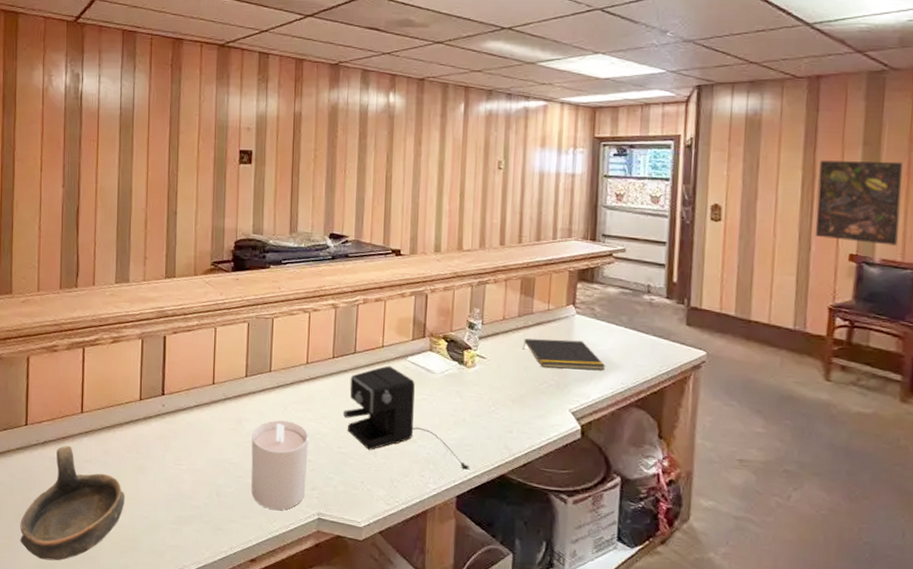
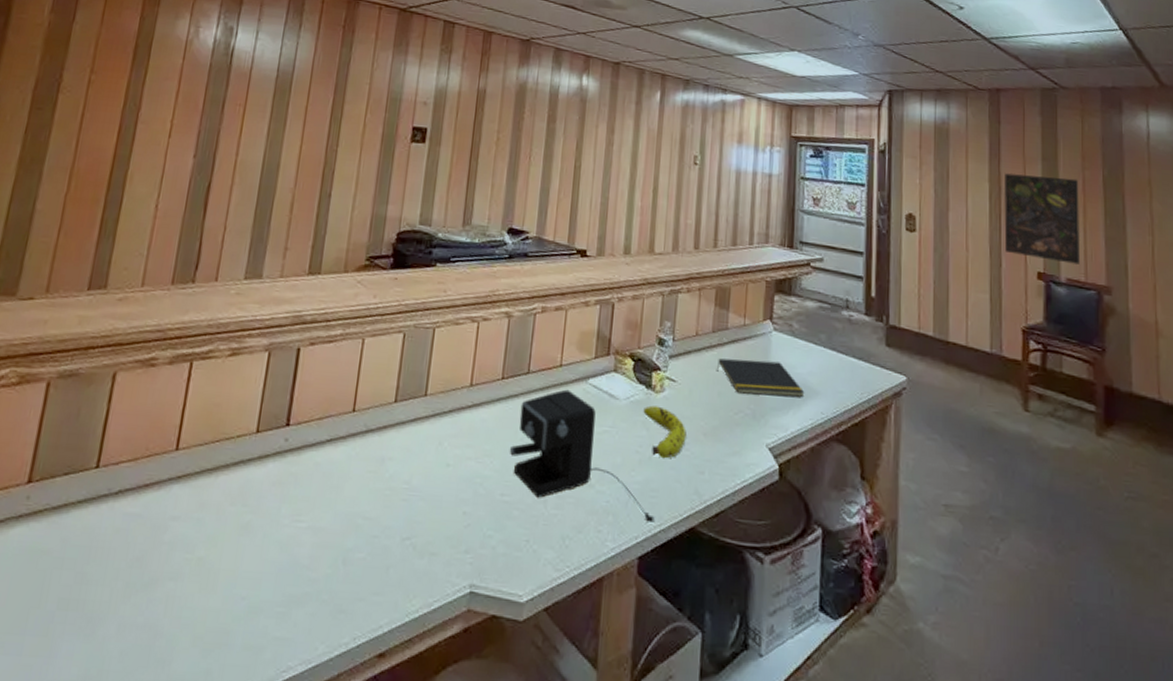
oil lamp: present [20,445,126,561] -> none [60,495,221,668]
candle: present [251,420,309,510] -> none [388,459,466,583]
fruit: none [457,378,496,421] -> present [643,405,687,459]

